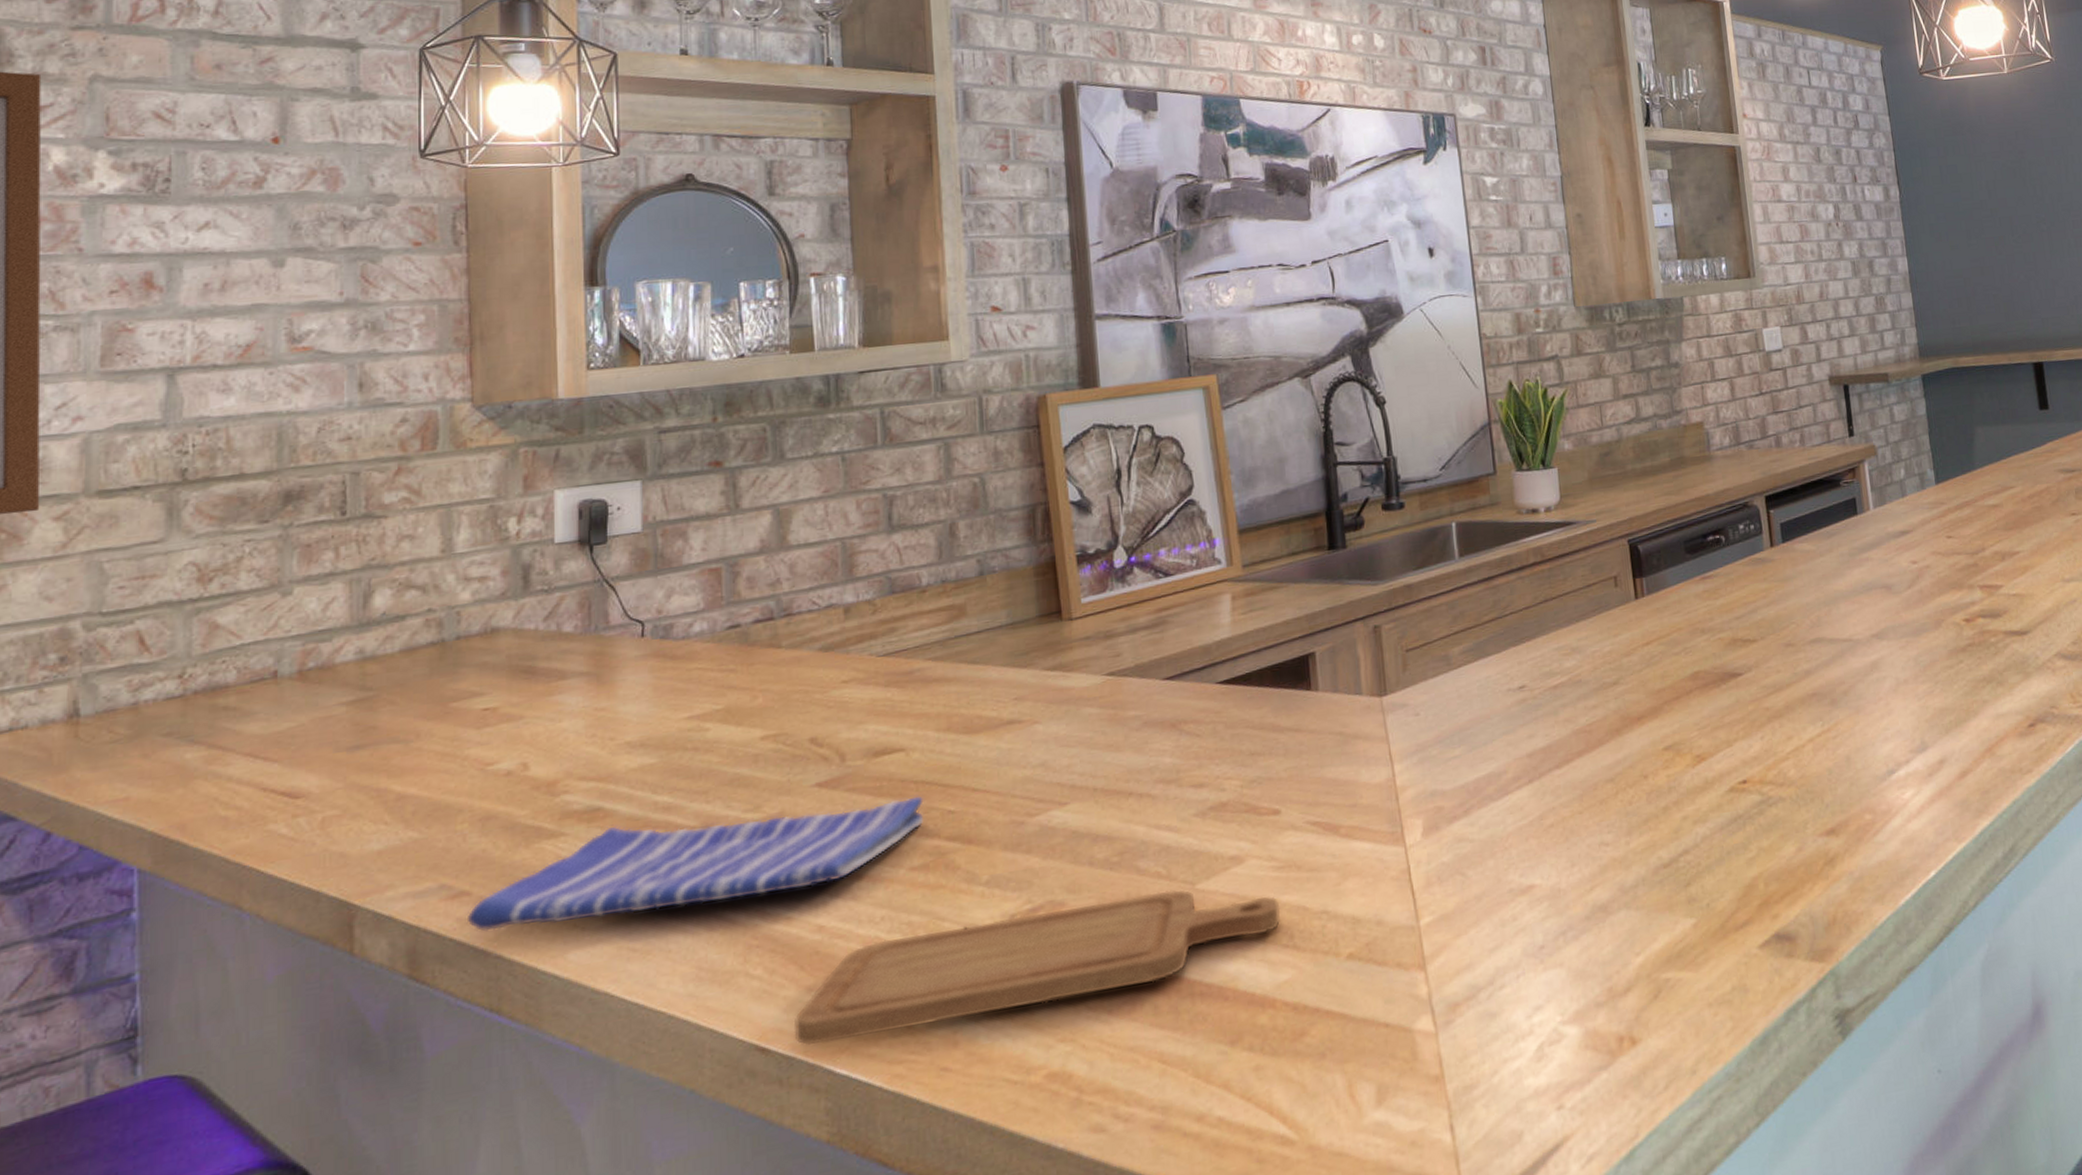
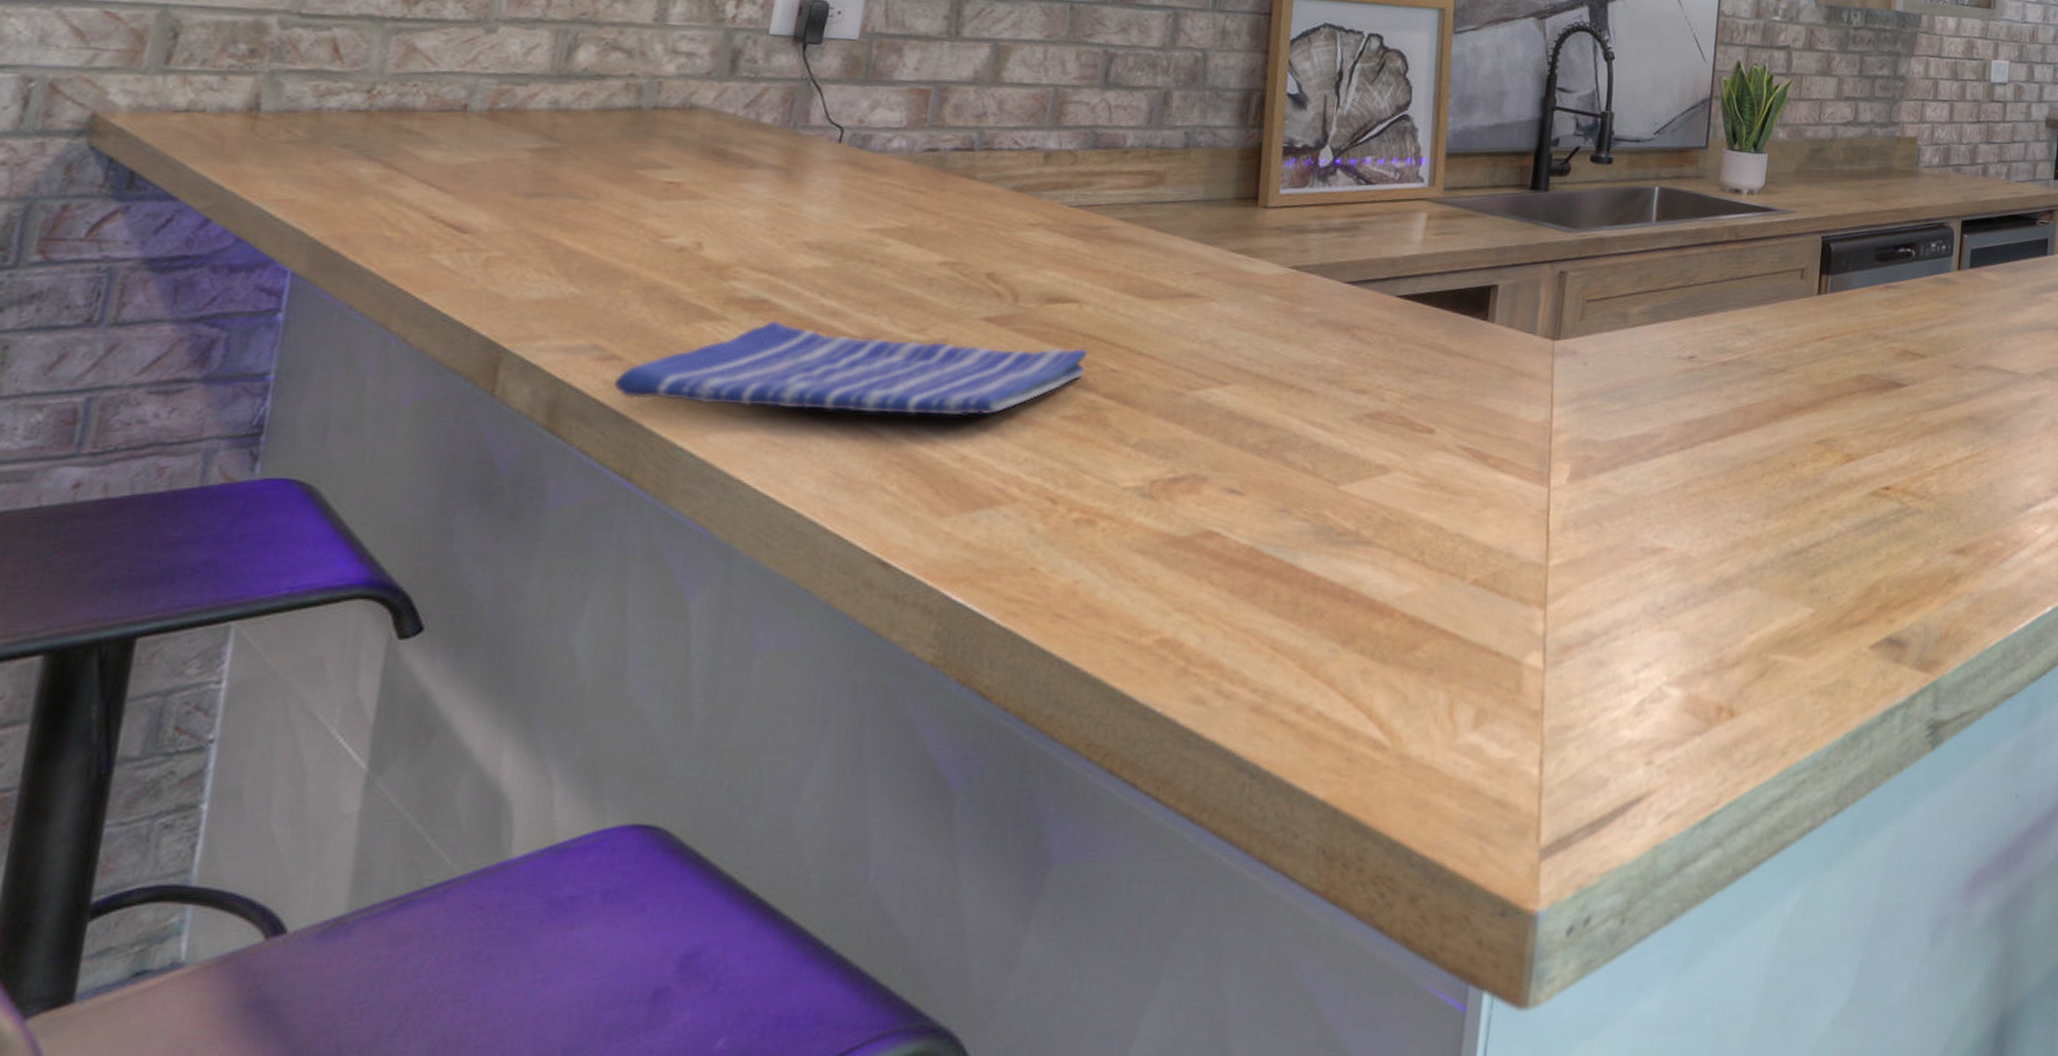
chopping board: present [795,889,1280,1046] -> none [918,481,1416,571]

